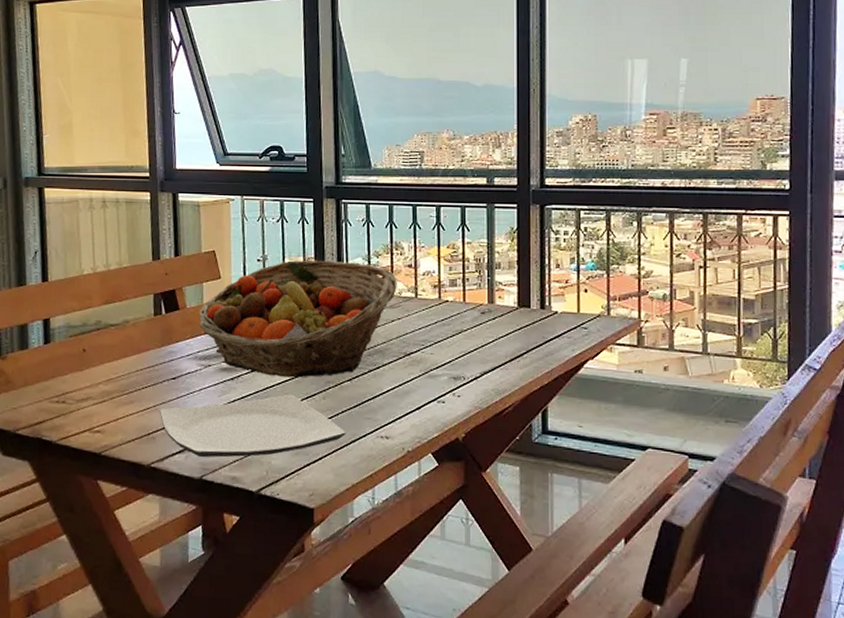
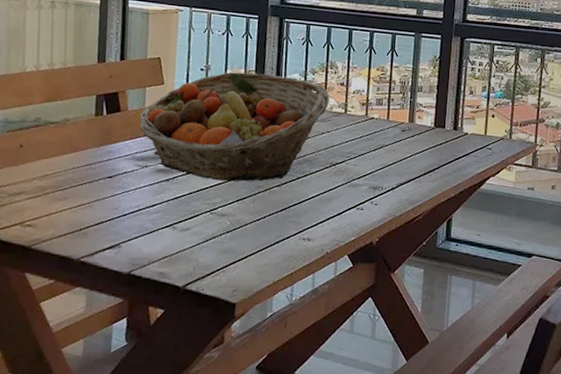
plate: present [160,394,346,458] -> none [93,196,272,254]

